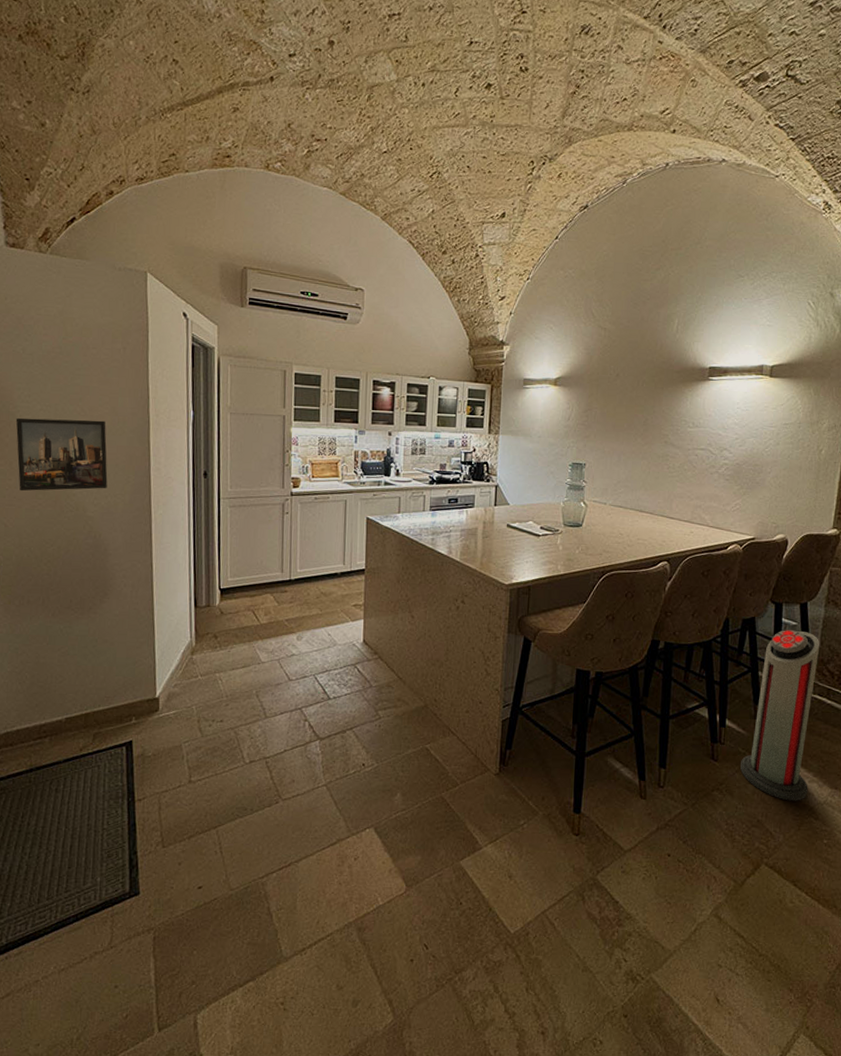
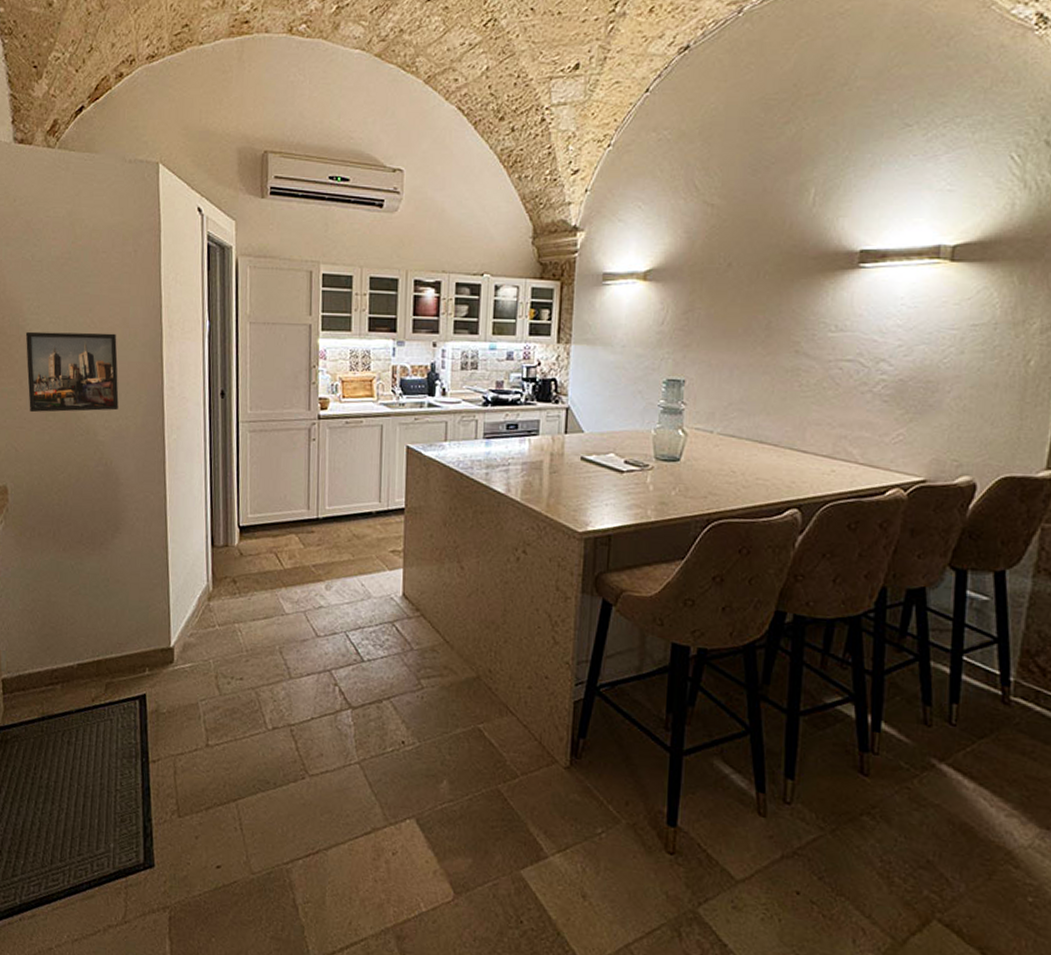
air purifier: present [740,630,820,801] -> none [902,606,1025,841]

